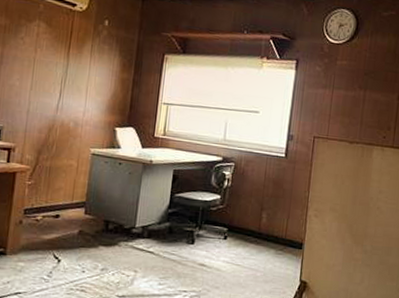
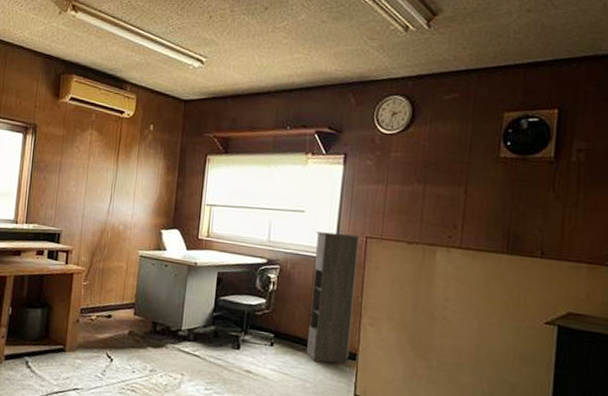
storage cabinet: none [258,131,308,253] -> present [307,231,359,364]

